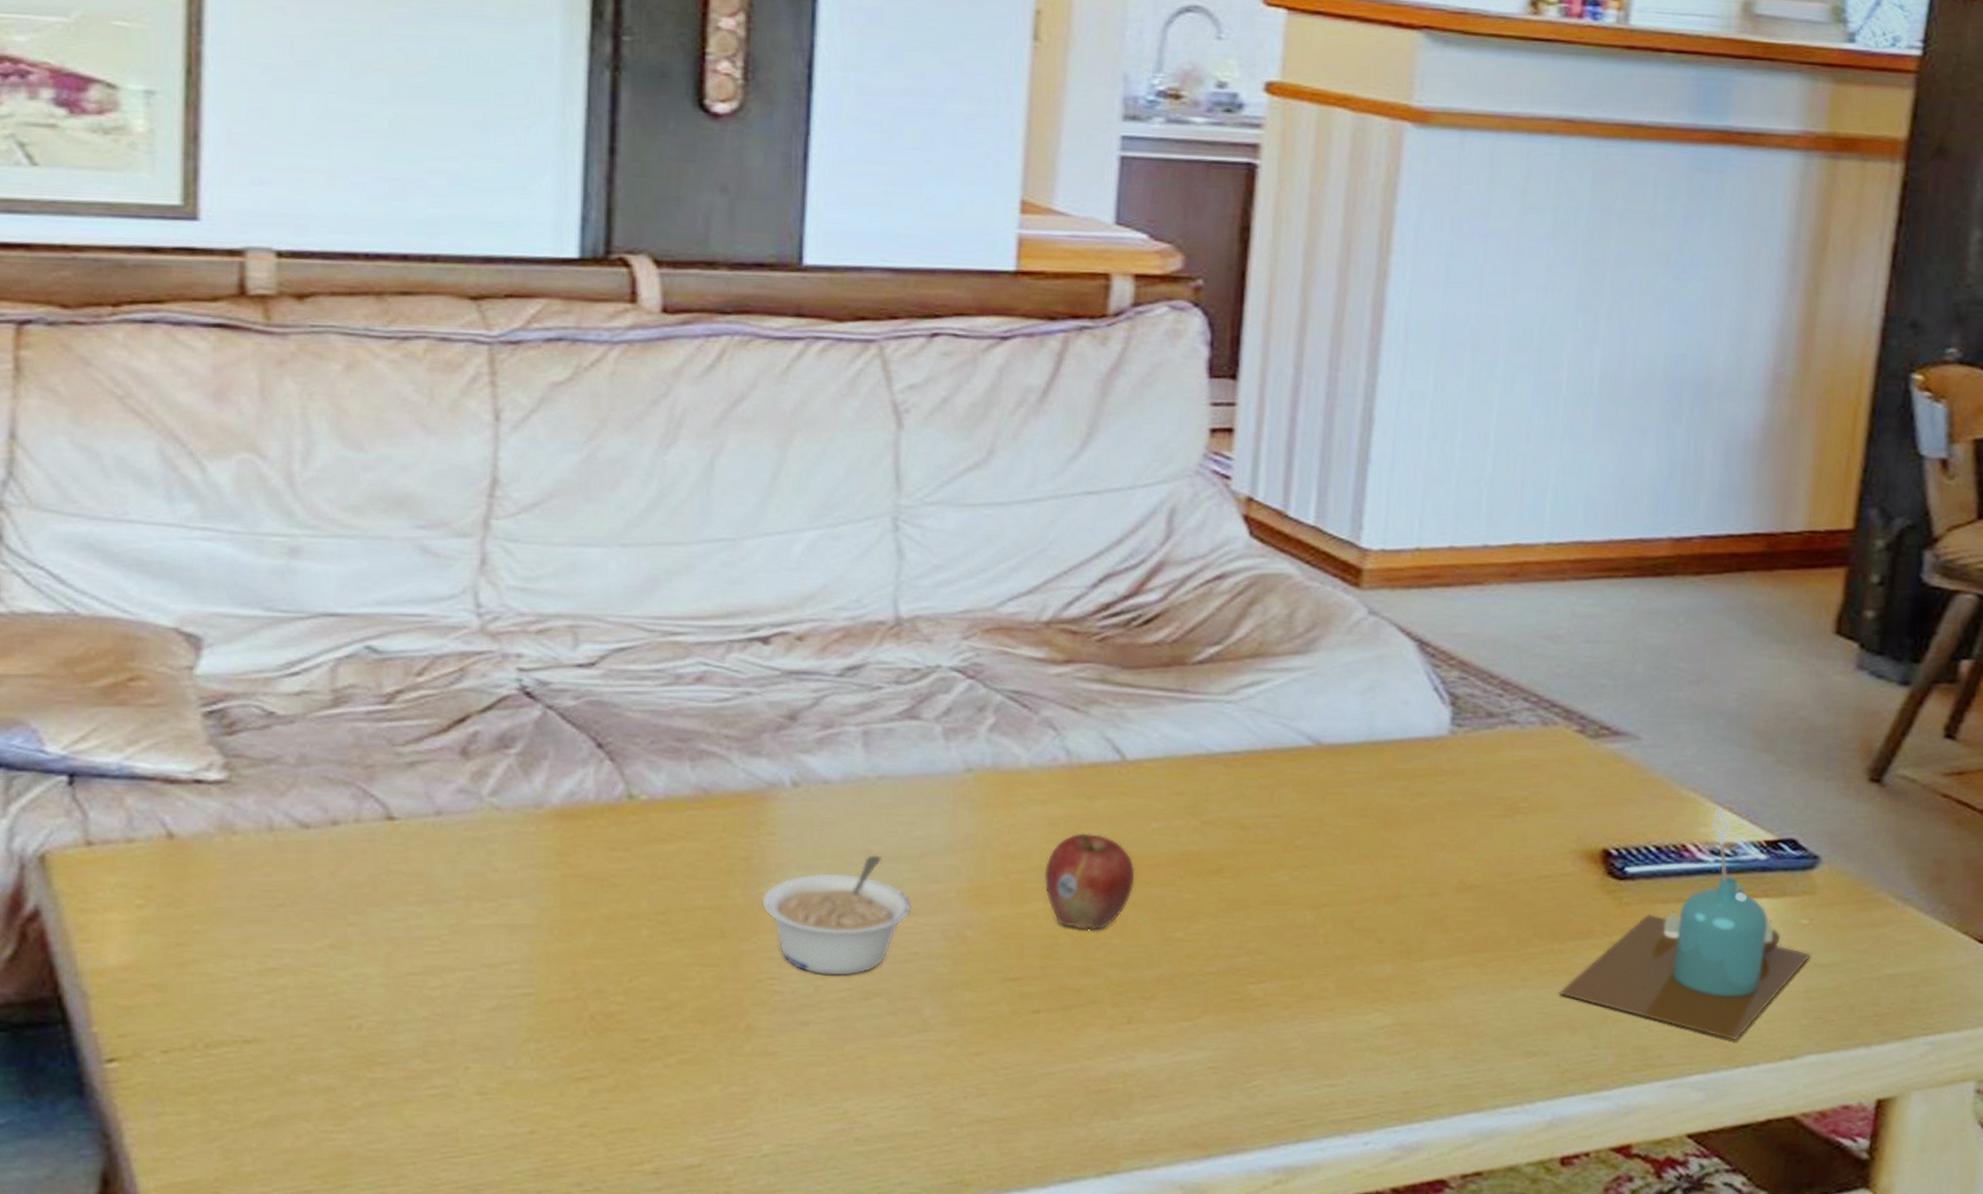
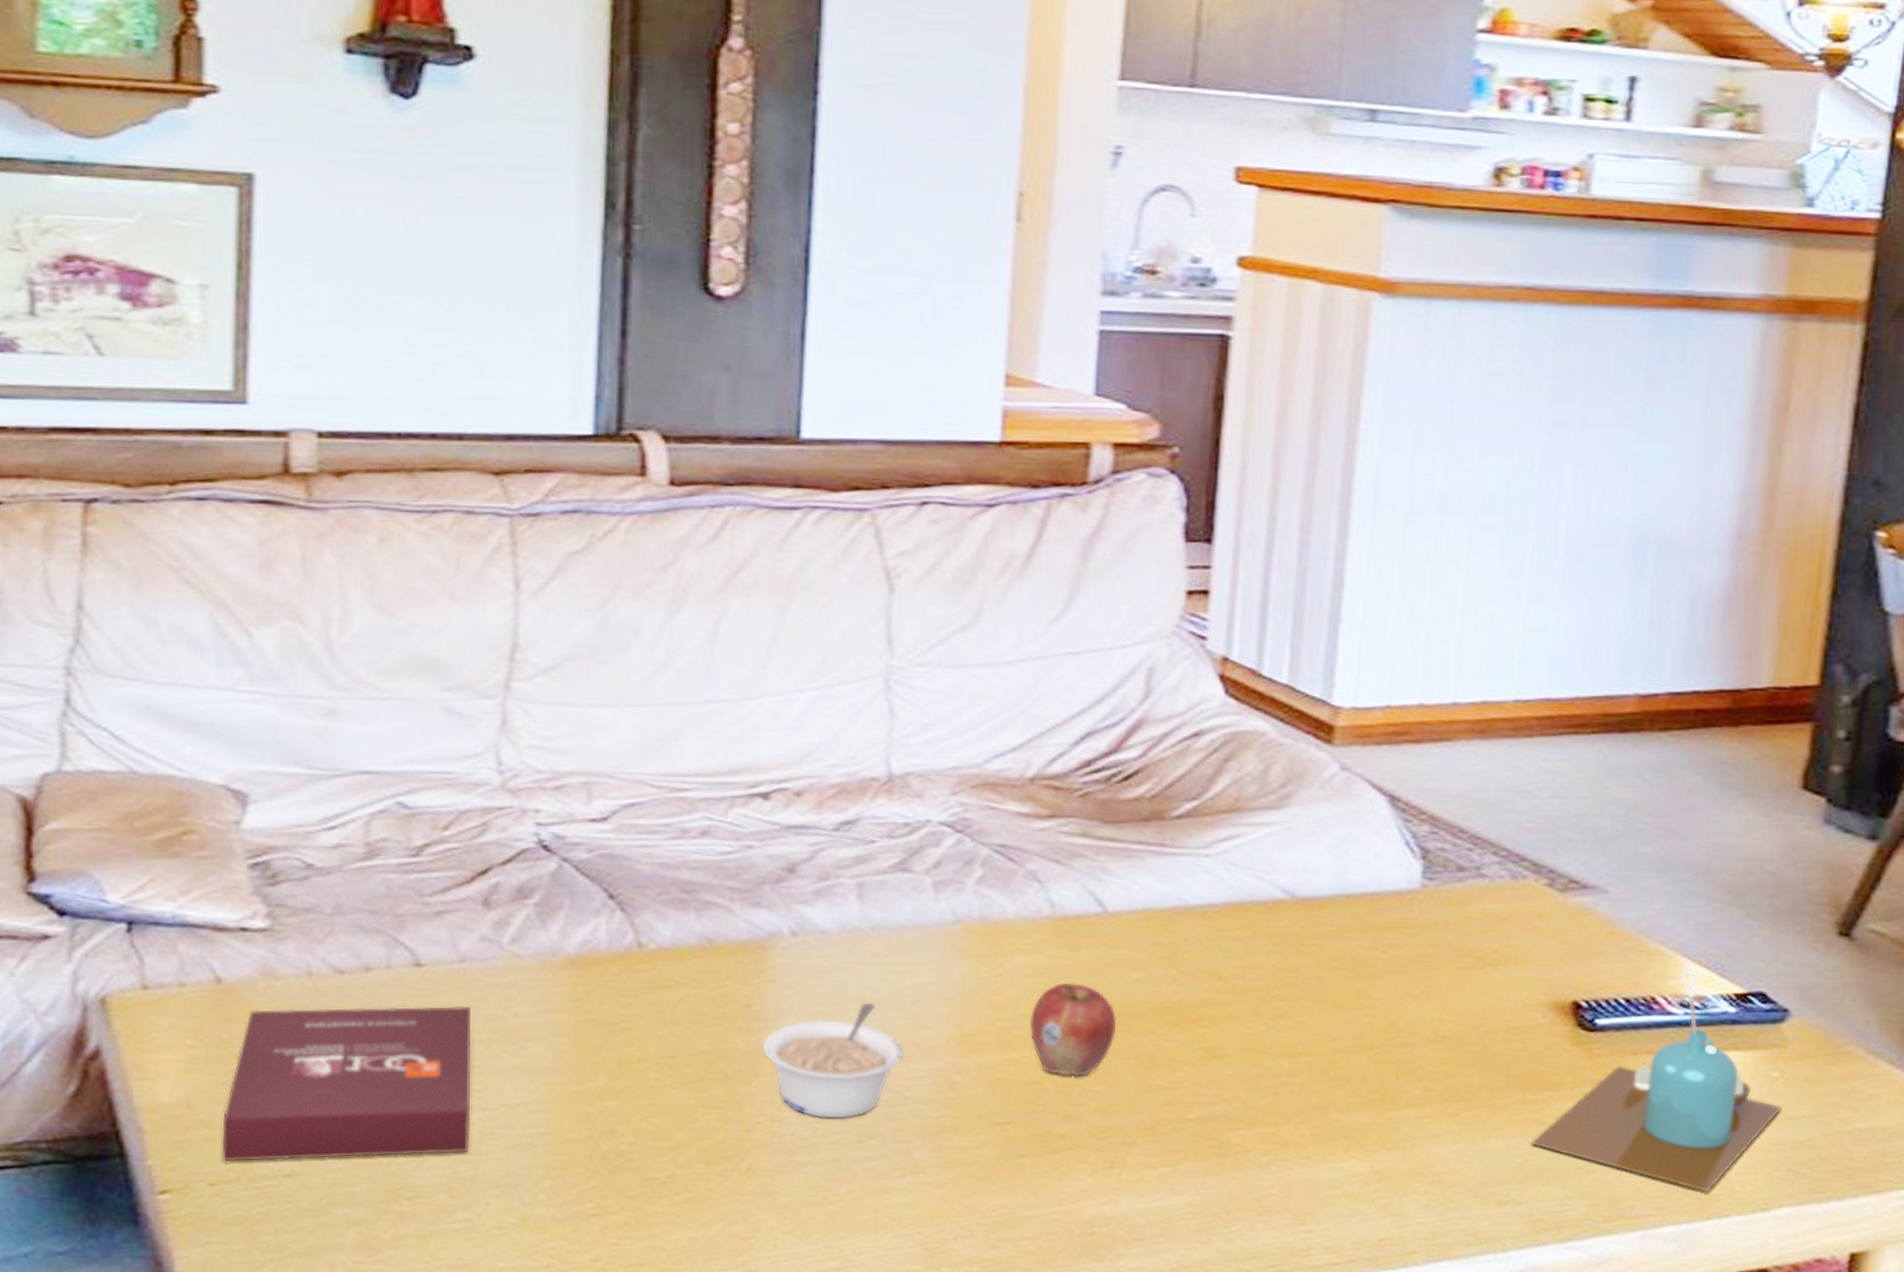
book: none [175,861,448,1028] -> present [222,1006,471,1162]

